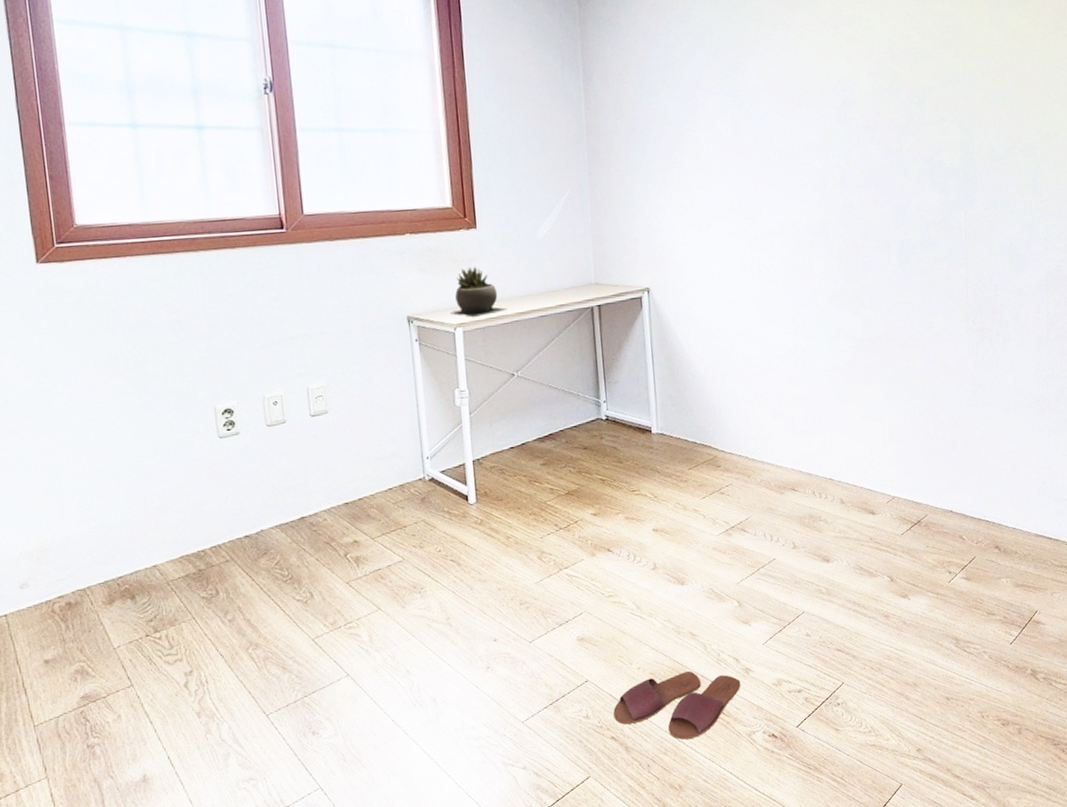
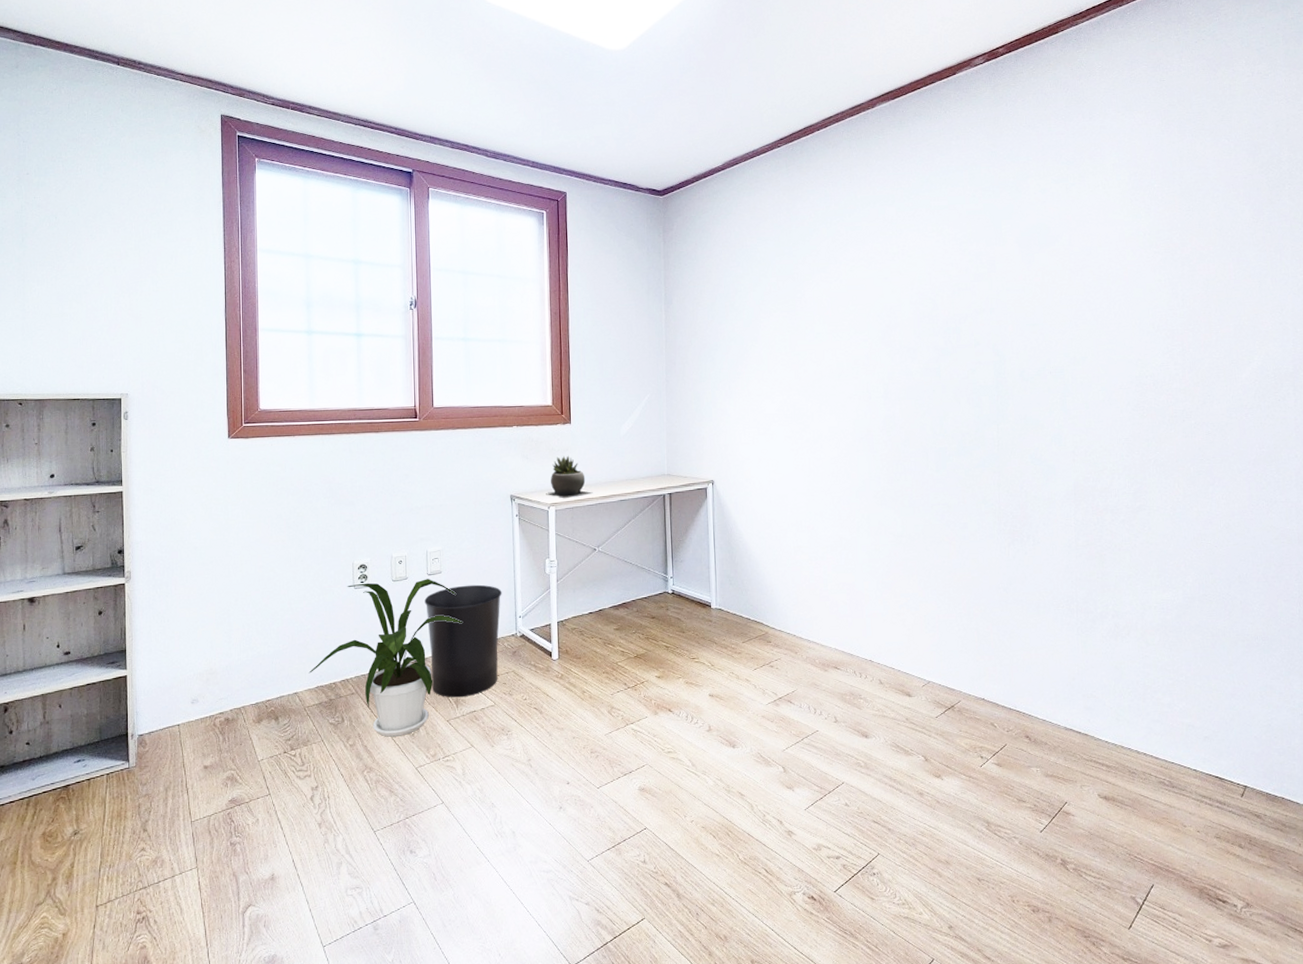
house plant: none [169,420,358,607] -> present [308,579,462,737]
waste bin: none [309,423,405,556] -> present [424,584,502,698]
slippers: present [613,671,741,740] -> none [668,829,784,893]

